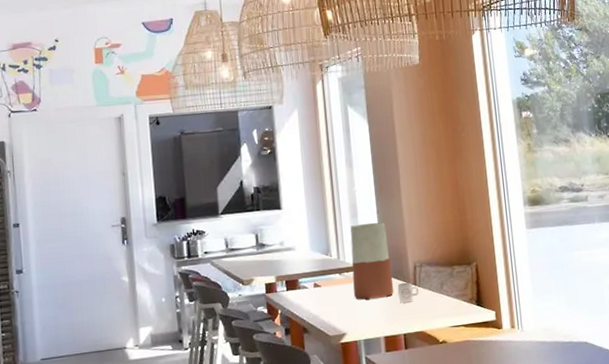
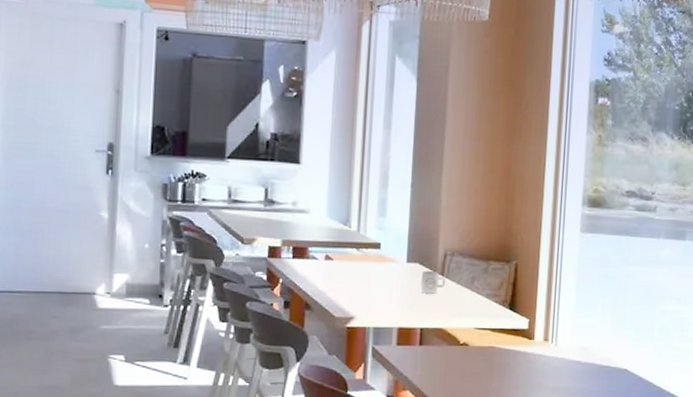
vase: present [350,222,394,300] -> none [369,195,419,284]

